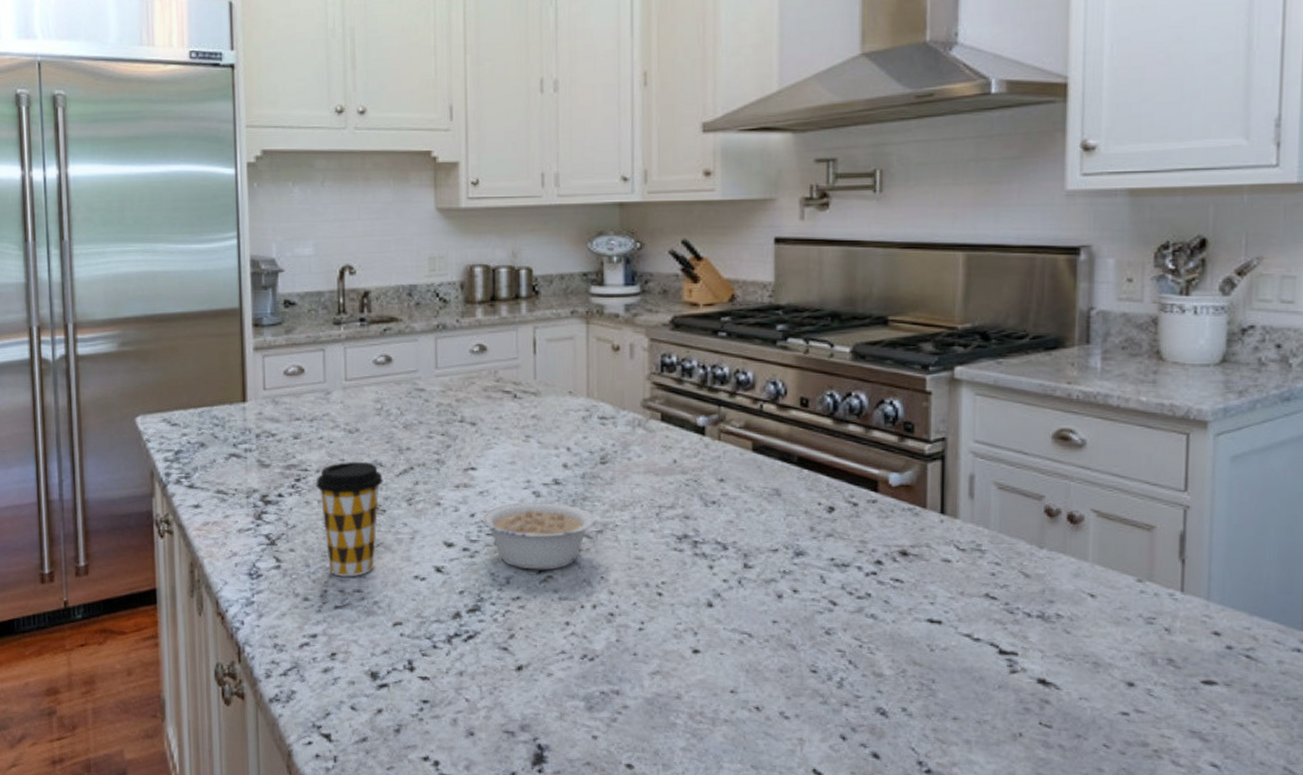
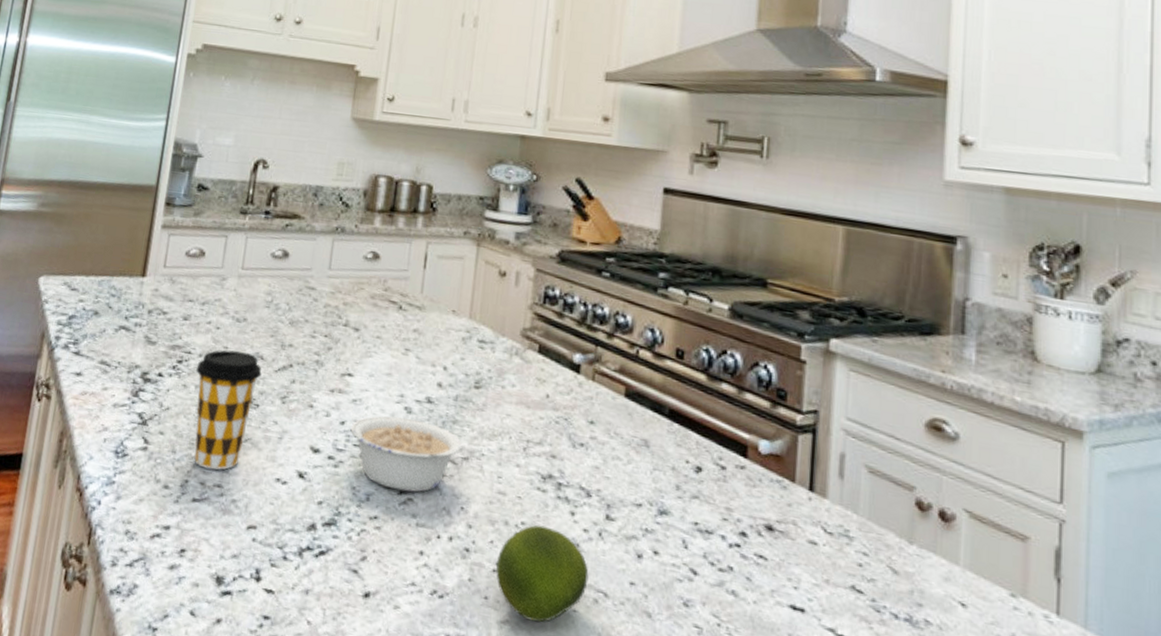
fruit: none [642,582,732,669] -> present [496,524,589,623]

